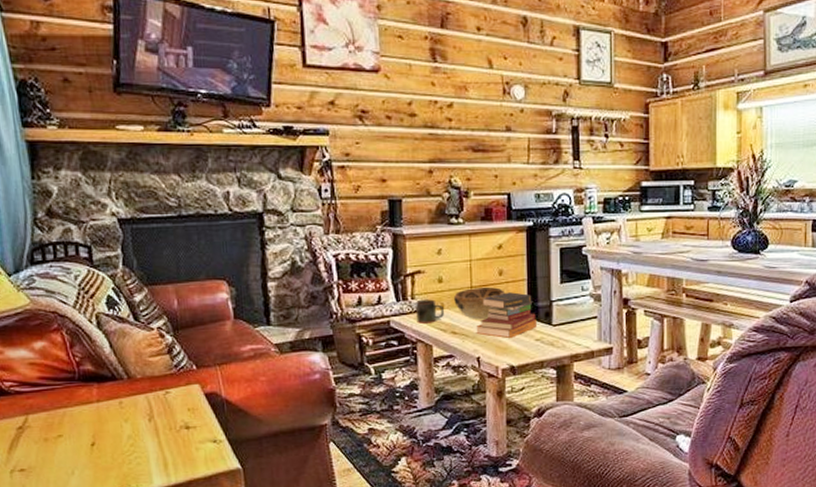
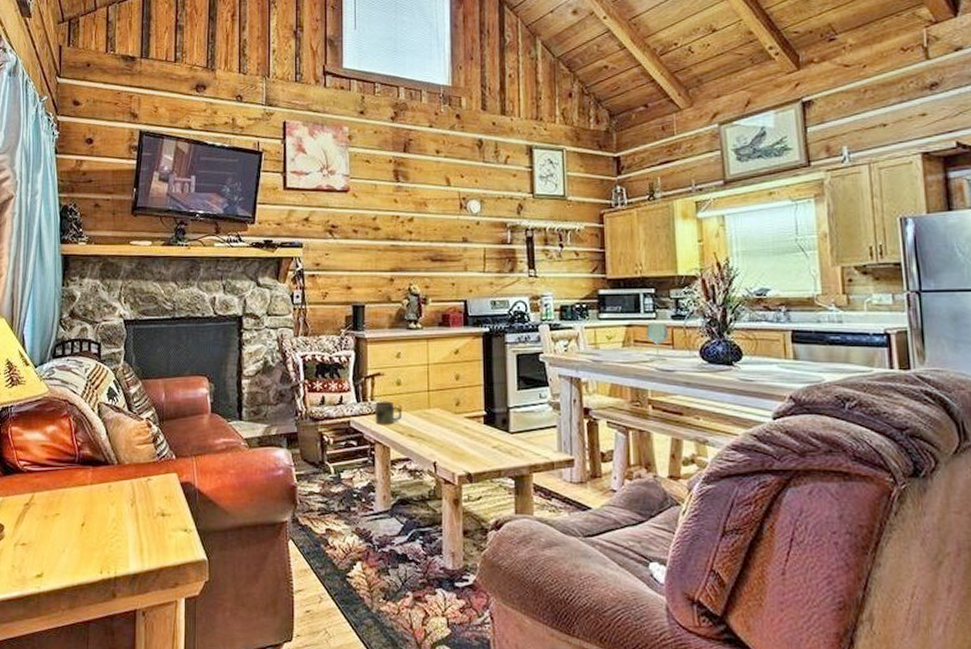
decorative bowl: present [454,287,505,320] -> none [412,392,461,424]
books: present [476,292,537,338] -> none [432,397,493,444]
wine glass: none [684,214,705,252] -> present [646,323,669,362]

